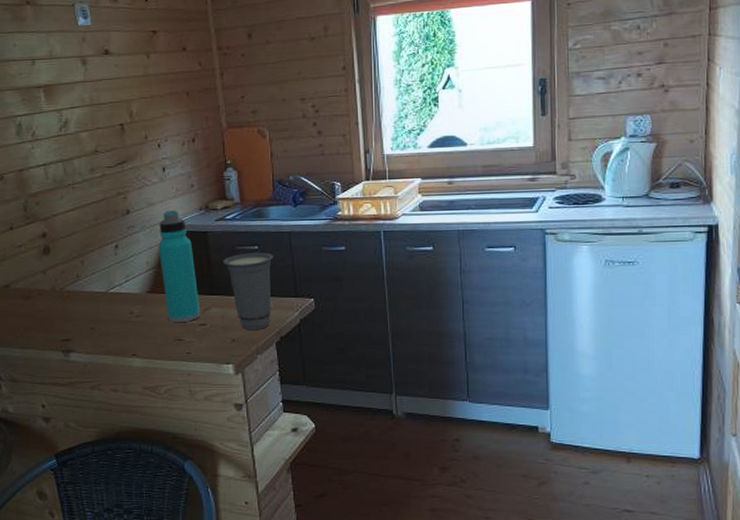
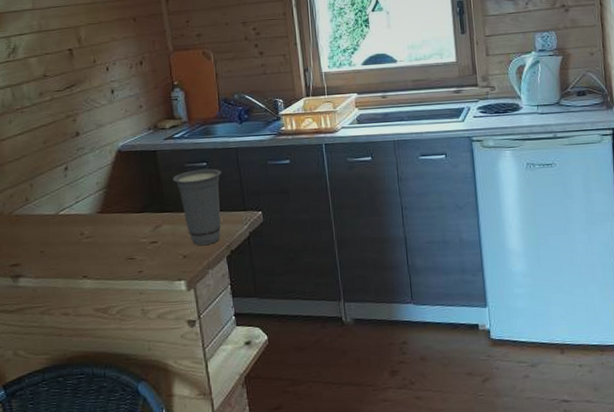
water bottle: present [158,210,201,322] -> none [108,131,152,241]

